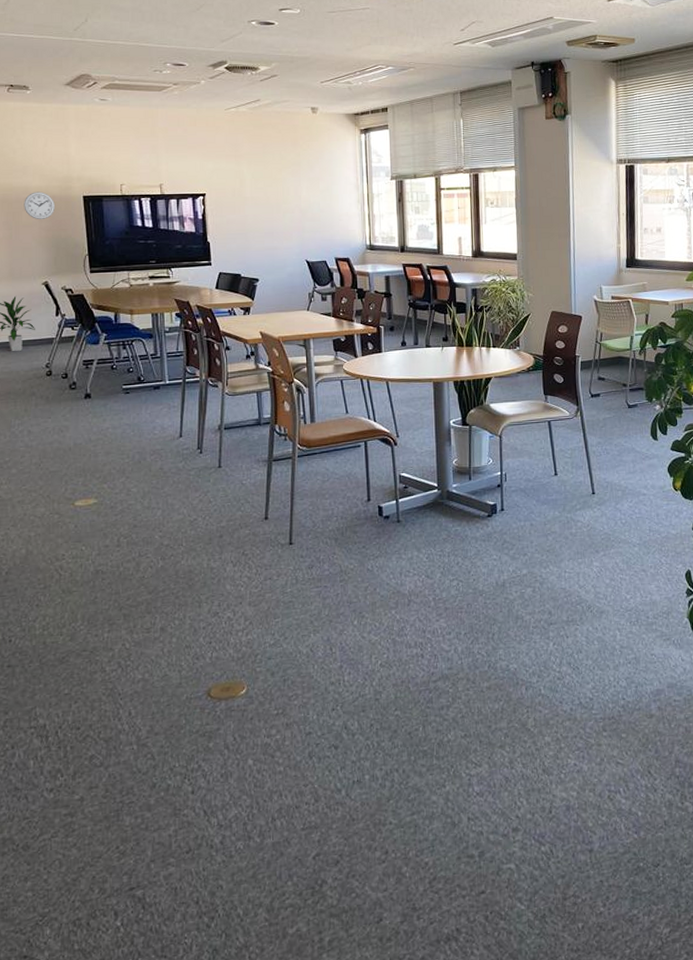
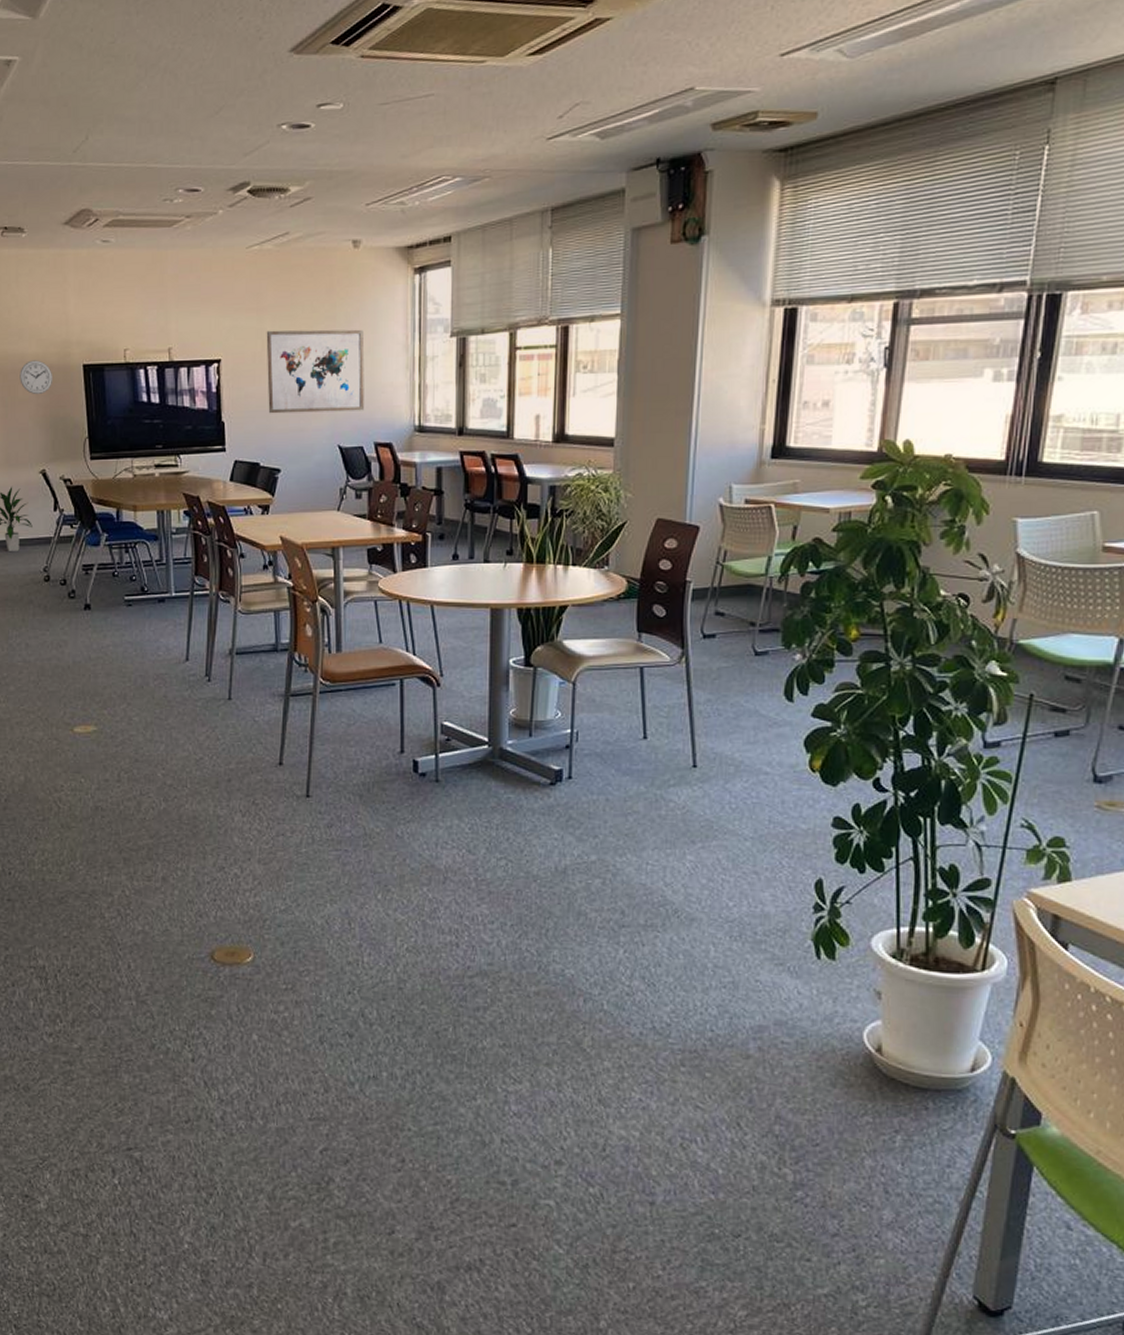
wall art: none [243,172,325,236] -> present [266,329,365,414]

